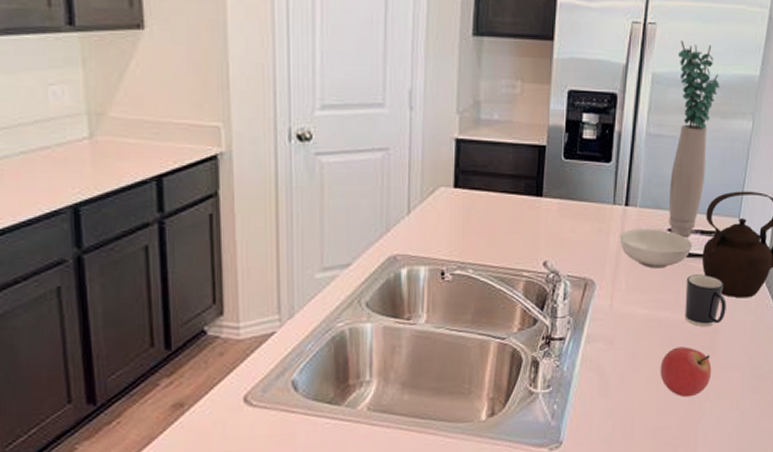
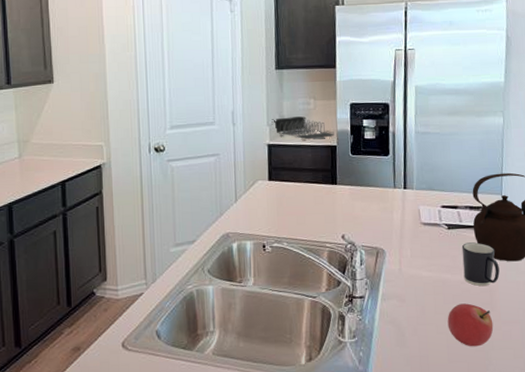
dish rack: none [463,103,545,137] -> present [271,116,335,141]
bowl: present [620,229,693,269] -> none [402,206,464,239]
vase: present [669,41,720,237] -> none [435,60,472,212]

